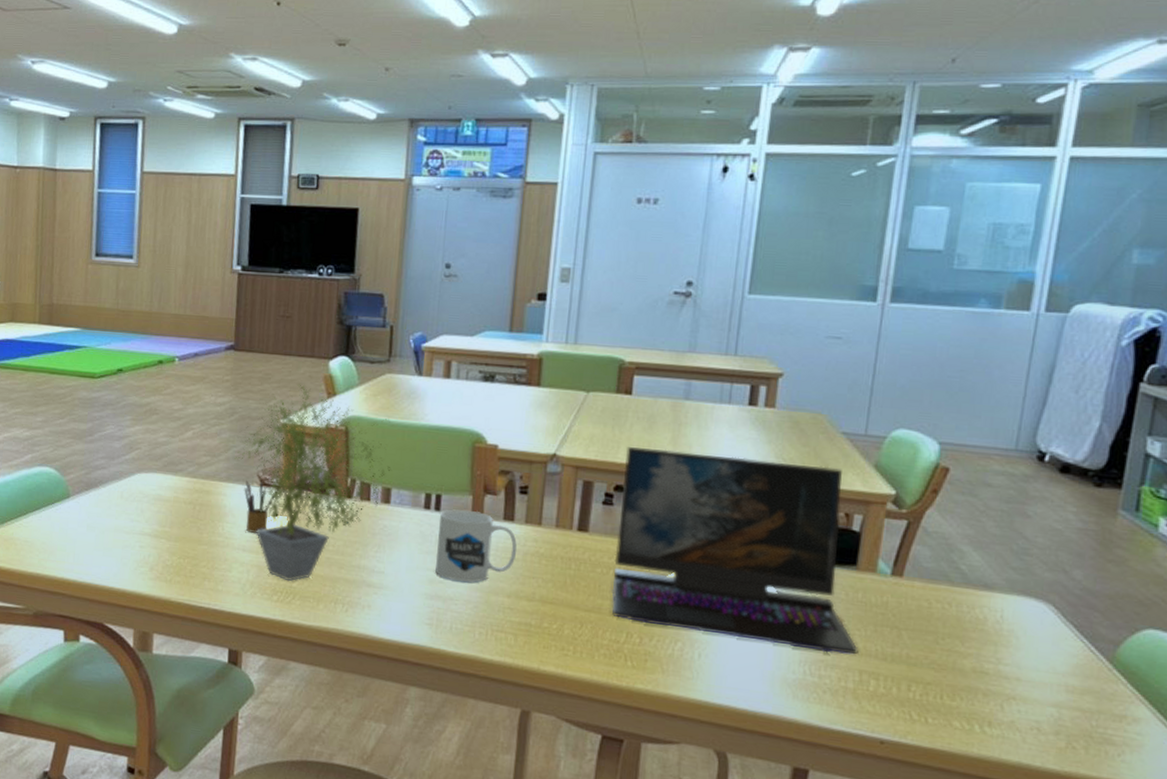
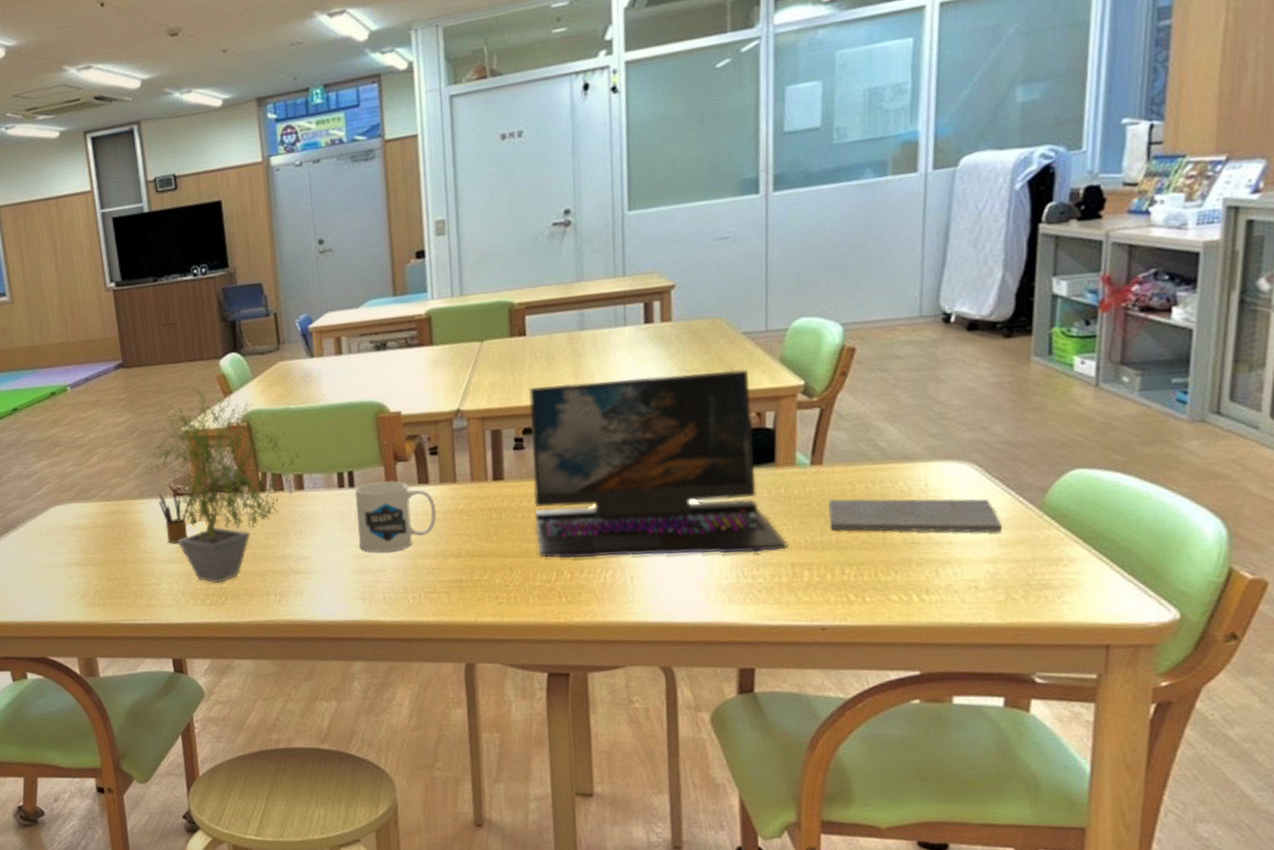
notepad: none [902,614,1071,679] -> present [829,498,1002,533]

